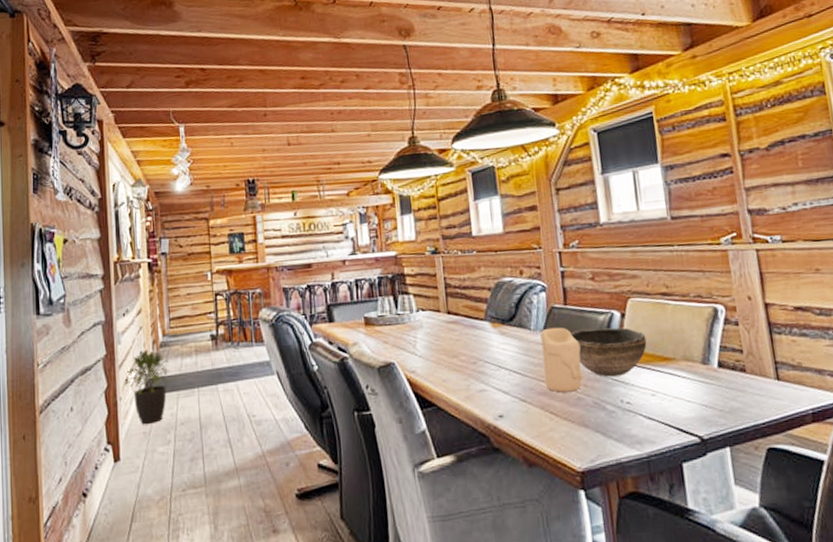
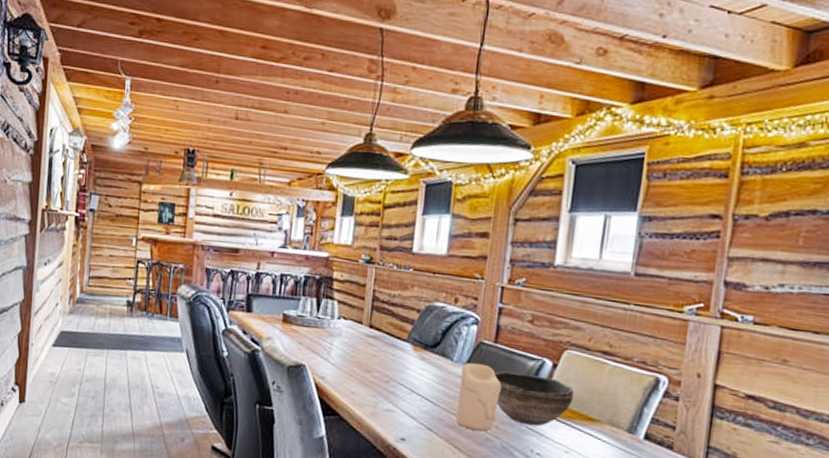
potted plant: present [125,348,171,424] -> none [38,301,83,374]

